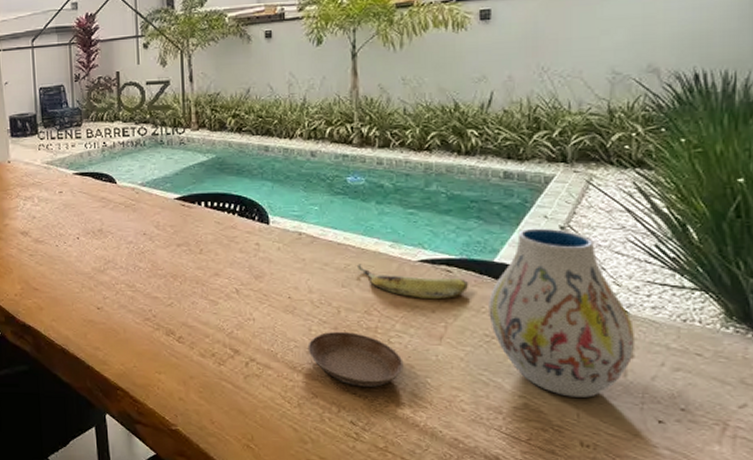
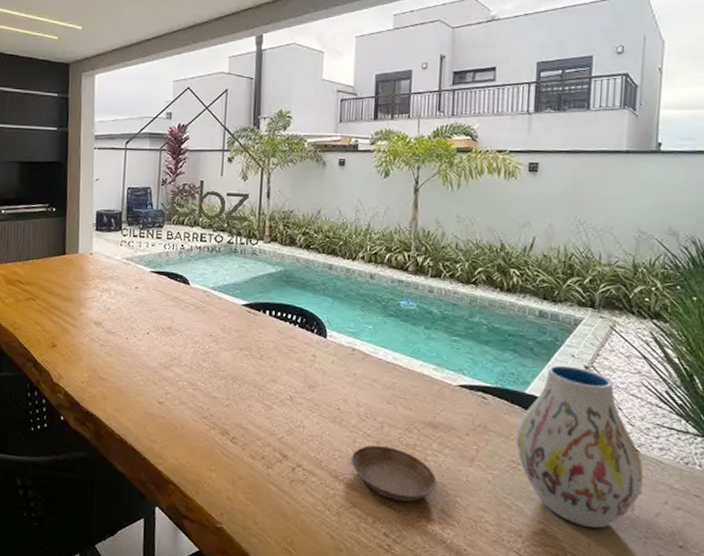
fruit: present [357,264,468,300] -> none [403,383,500,424]

